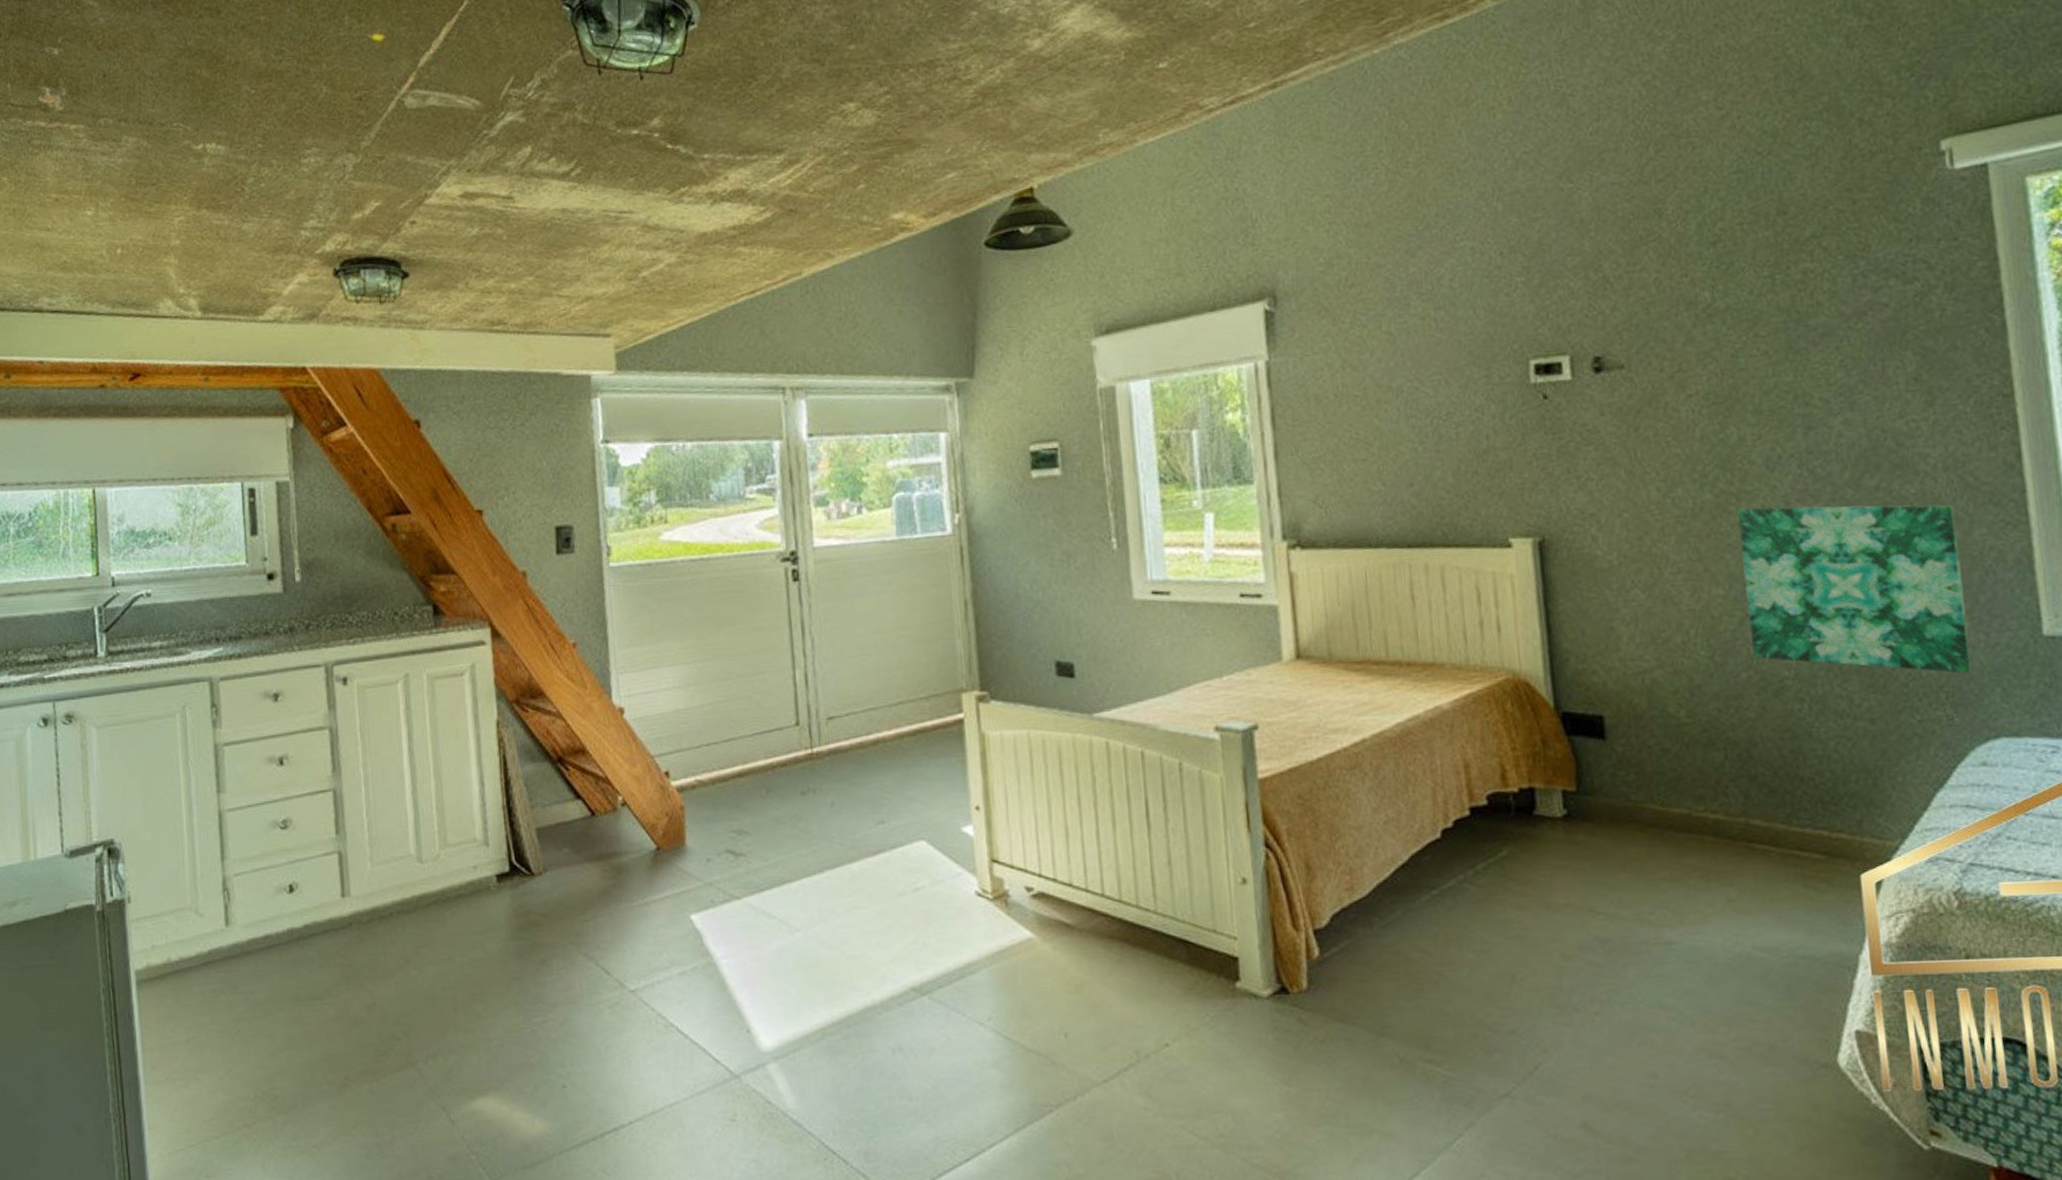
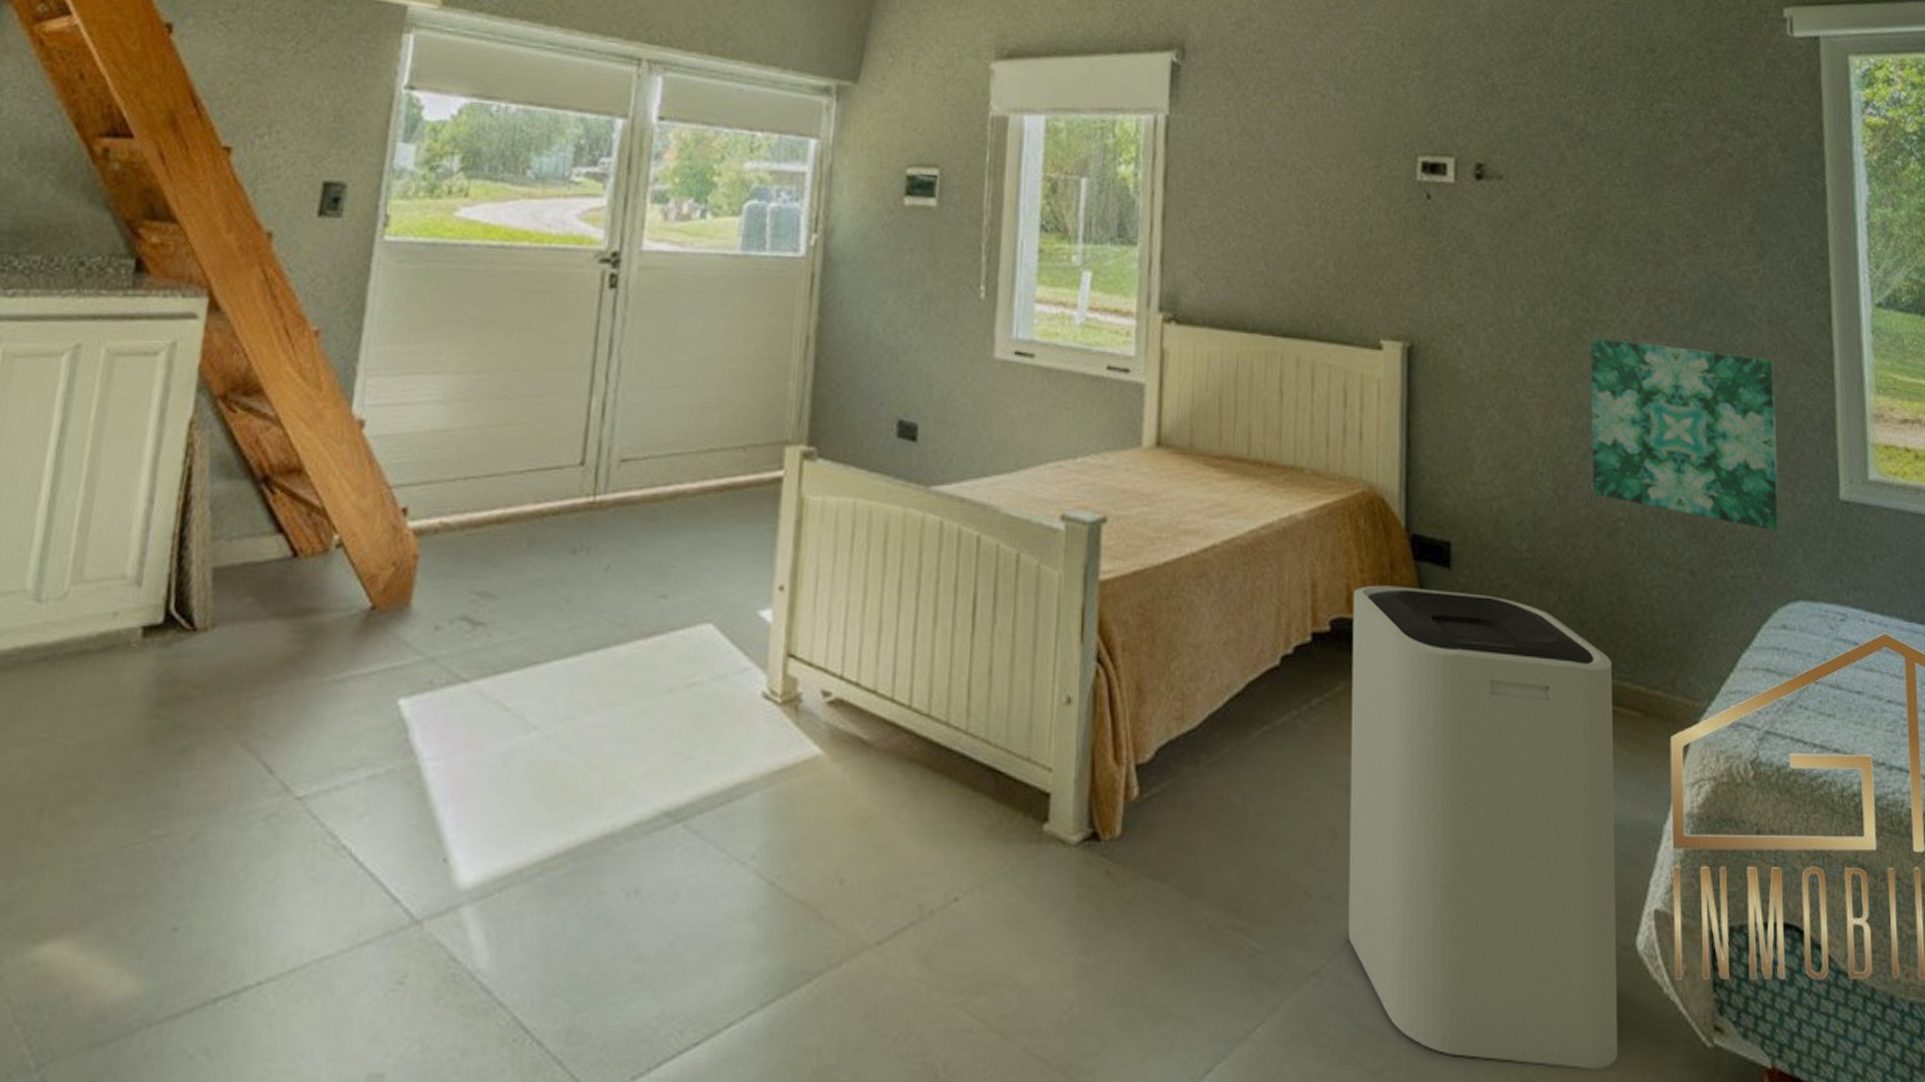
trash can: none [1507,759,1827,1171] -> present [1348,585,1619,1070]

